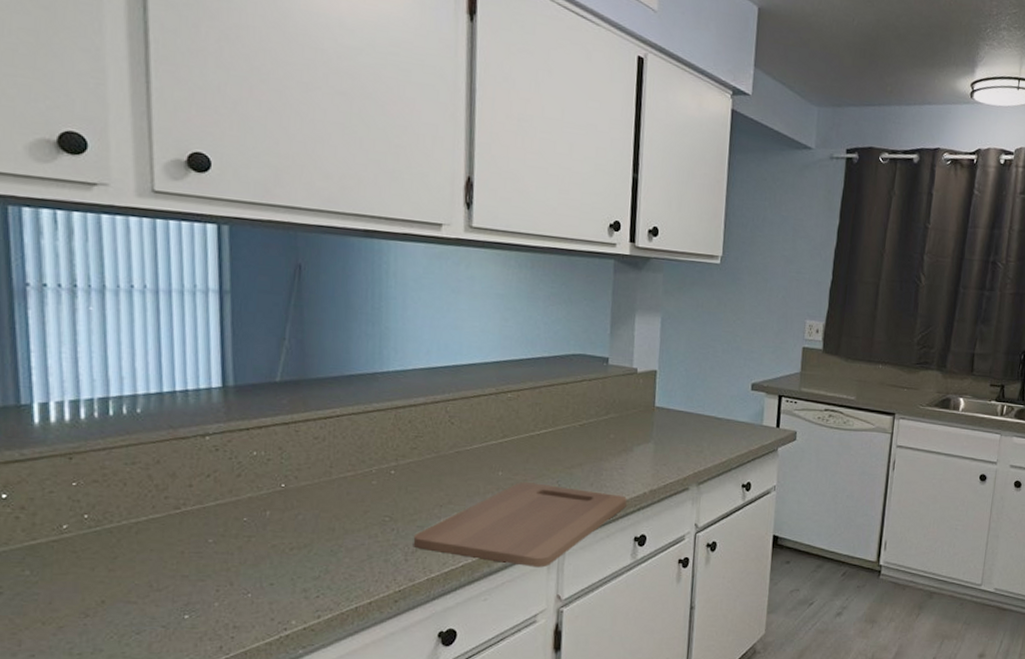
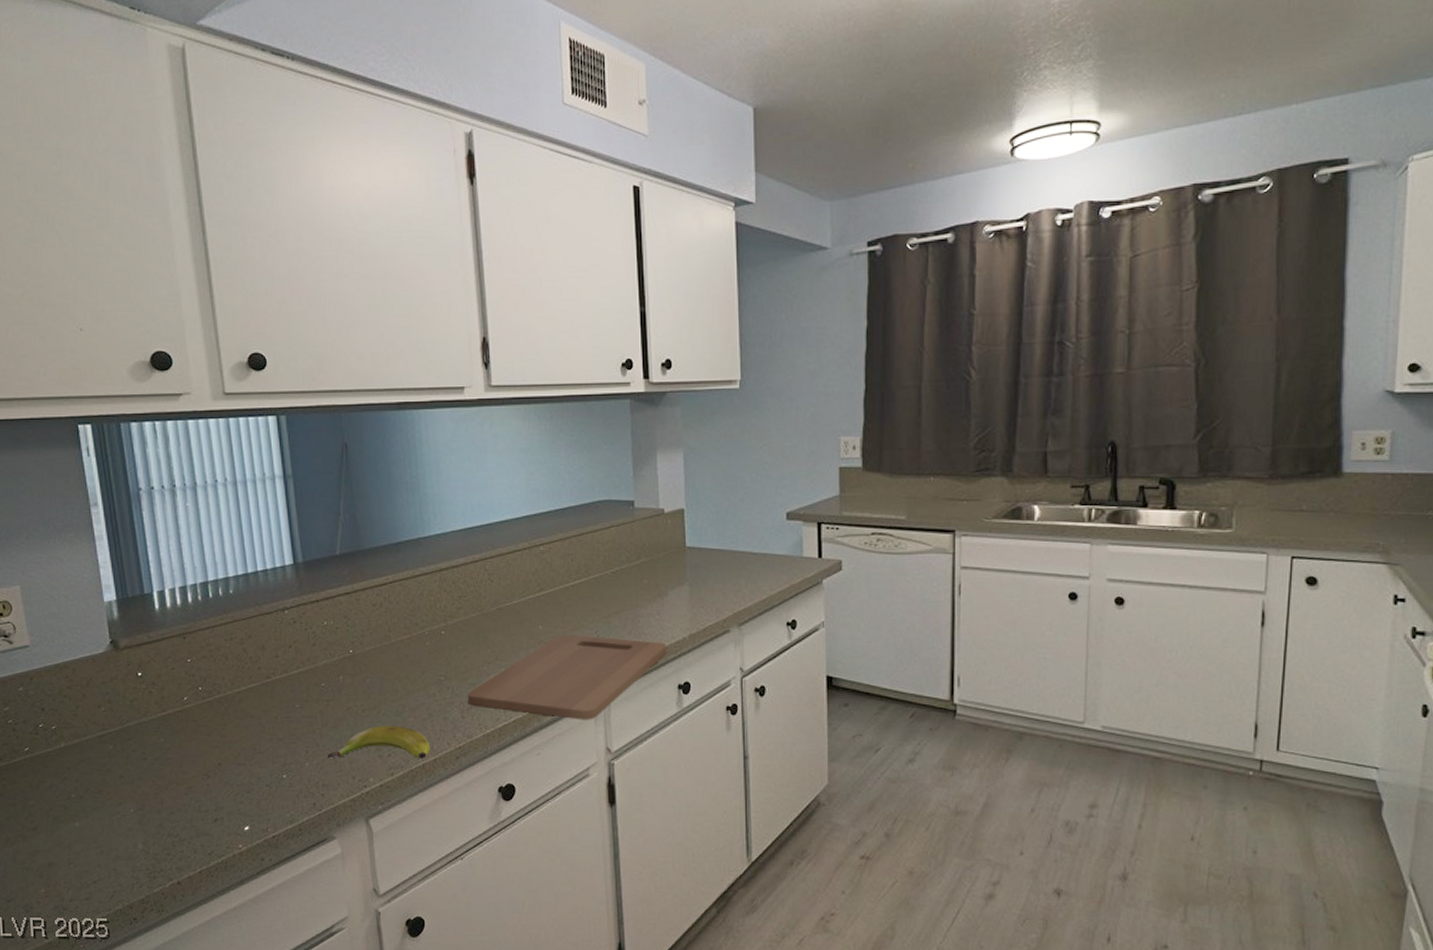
banana: none [243,566,366,601] -> present [327,726,430,759]

